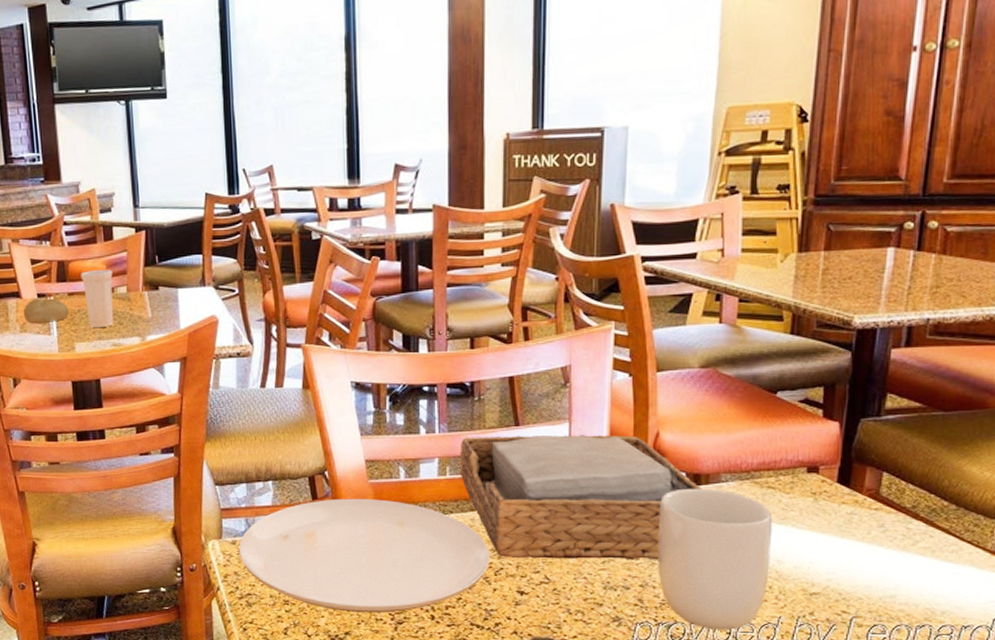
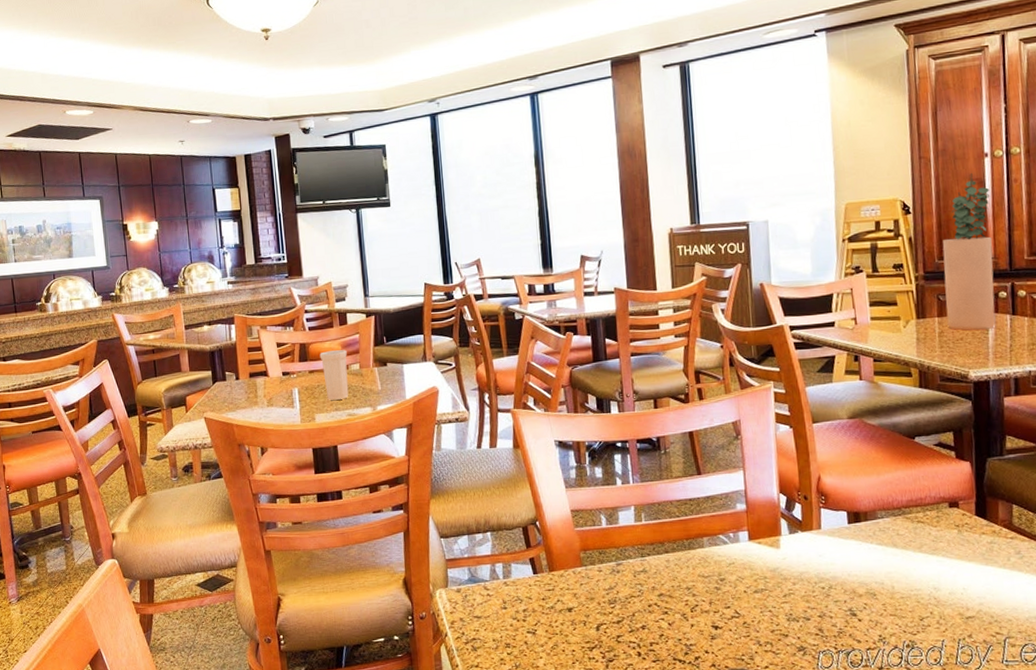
bread roll: present [23,298,69,323] -> none [270,376,310,398]
plate: present [238,498,490,613] -> none [463,545,686,653]
napkin holder: present [460,435,702,560] -> none [652,480,862,596]
cup: present [658,488,773,630] -> none [827,524,929,655]
vase: none [835,72,913,269] -> present [942,173,996,331]

